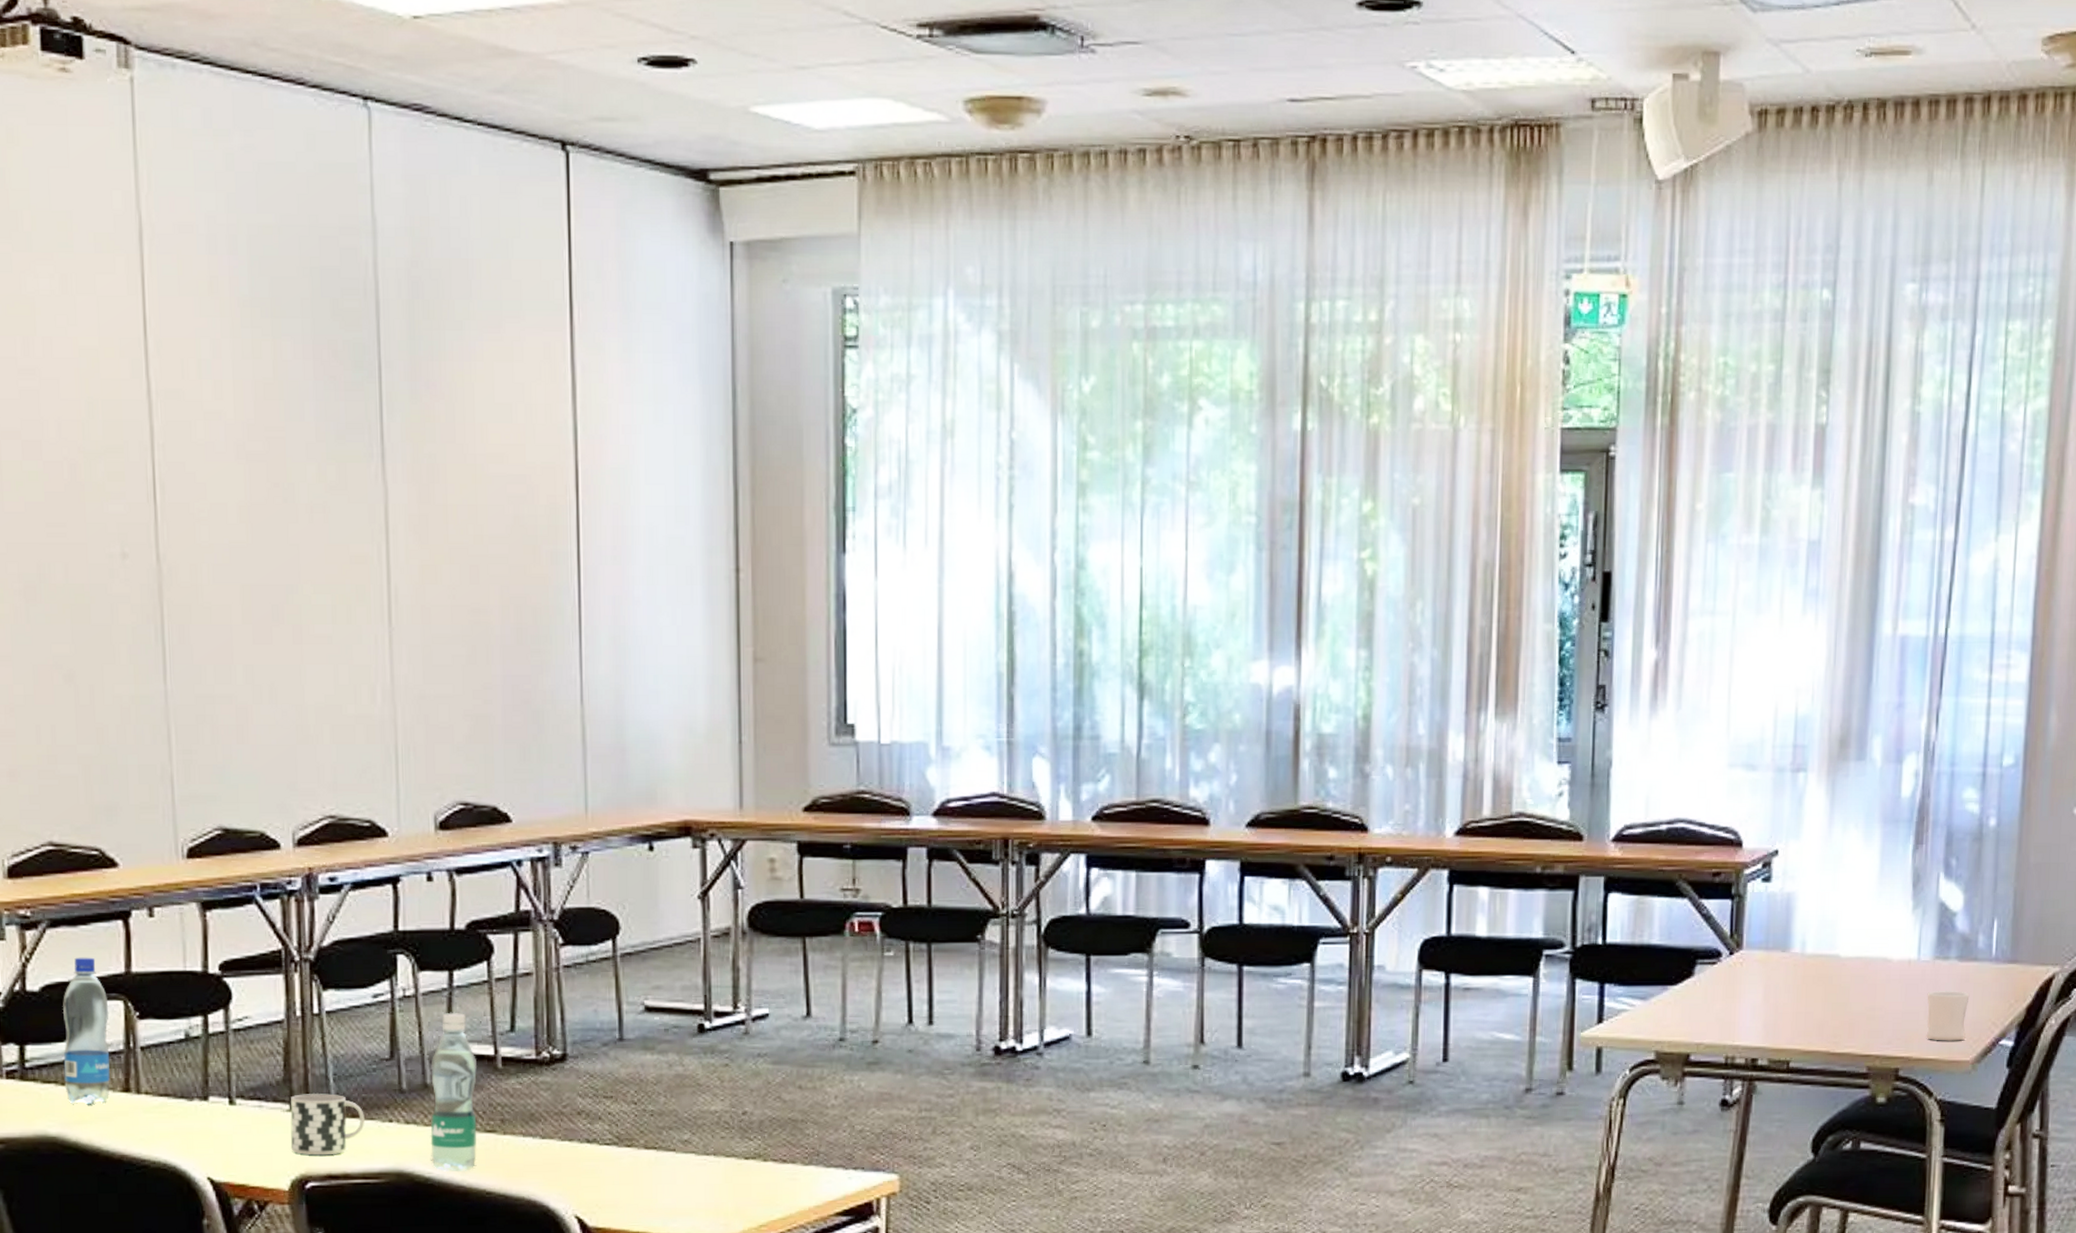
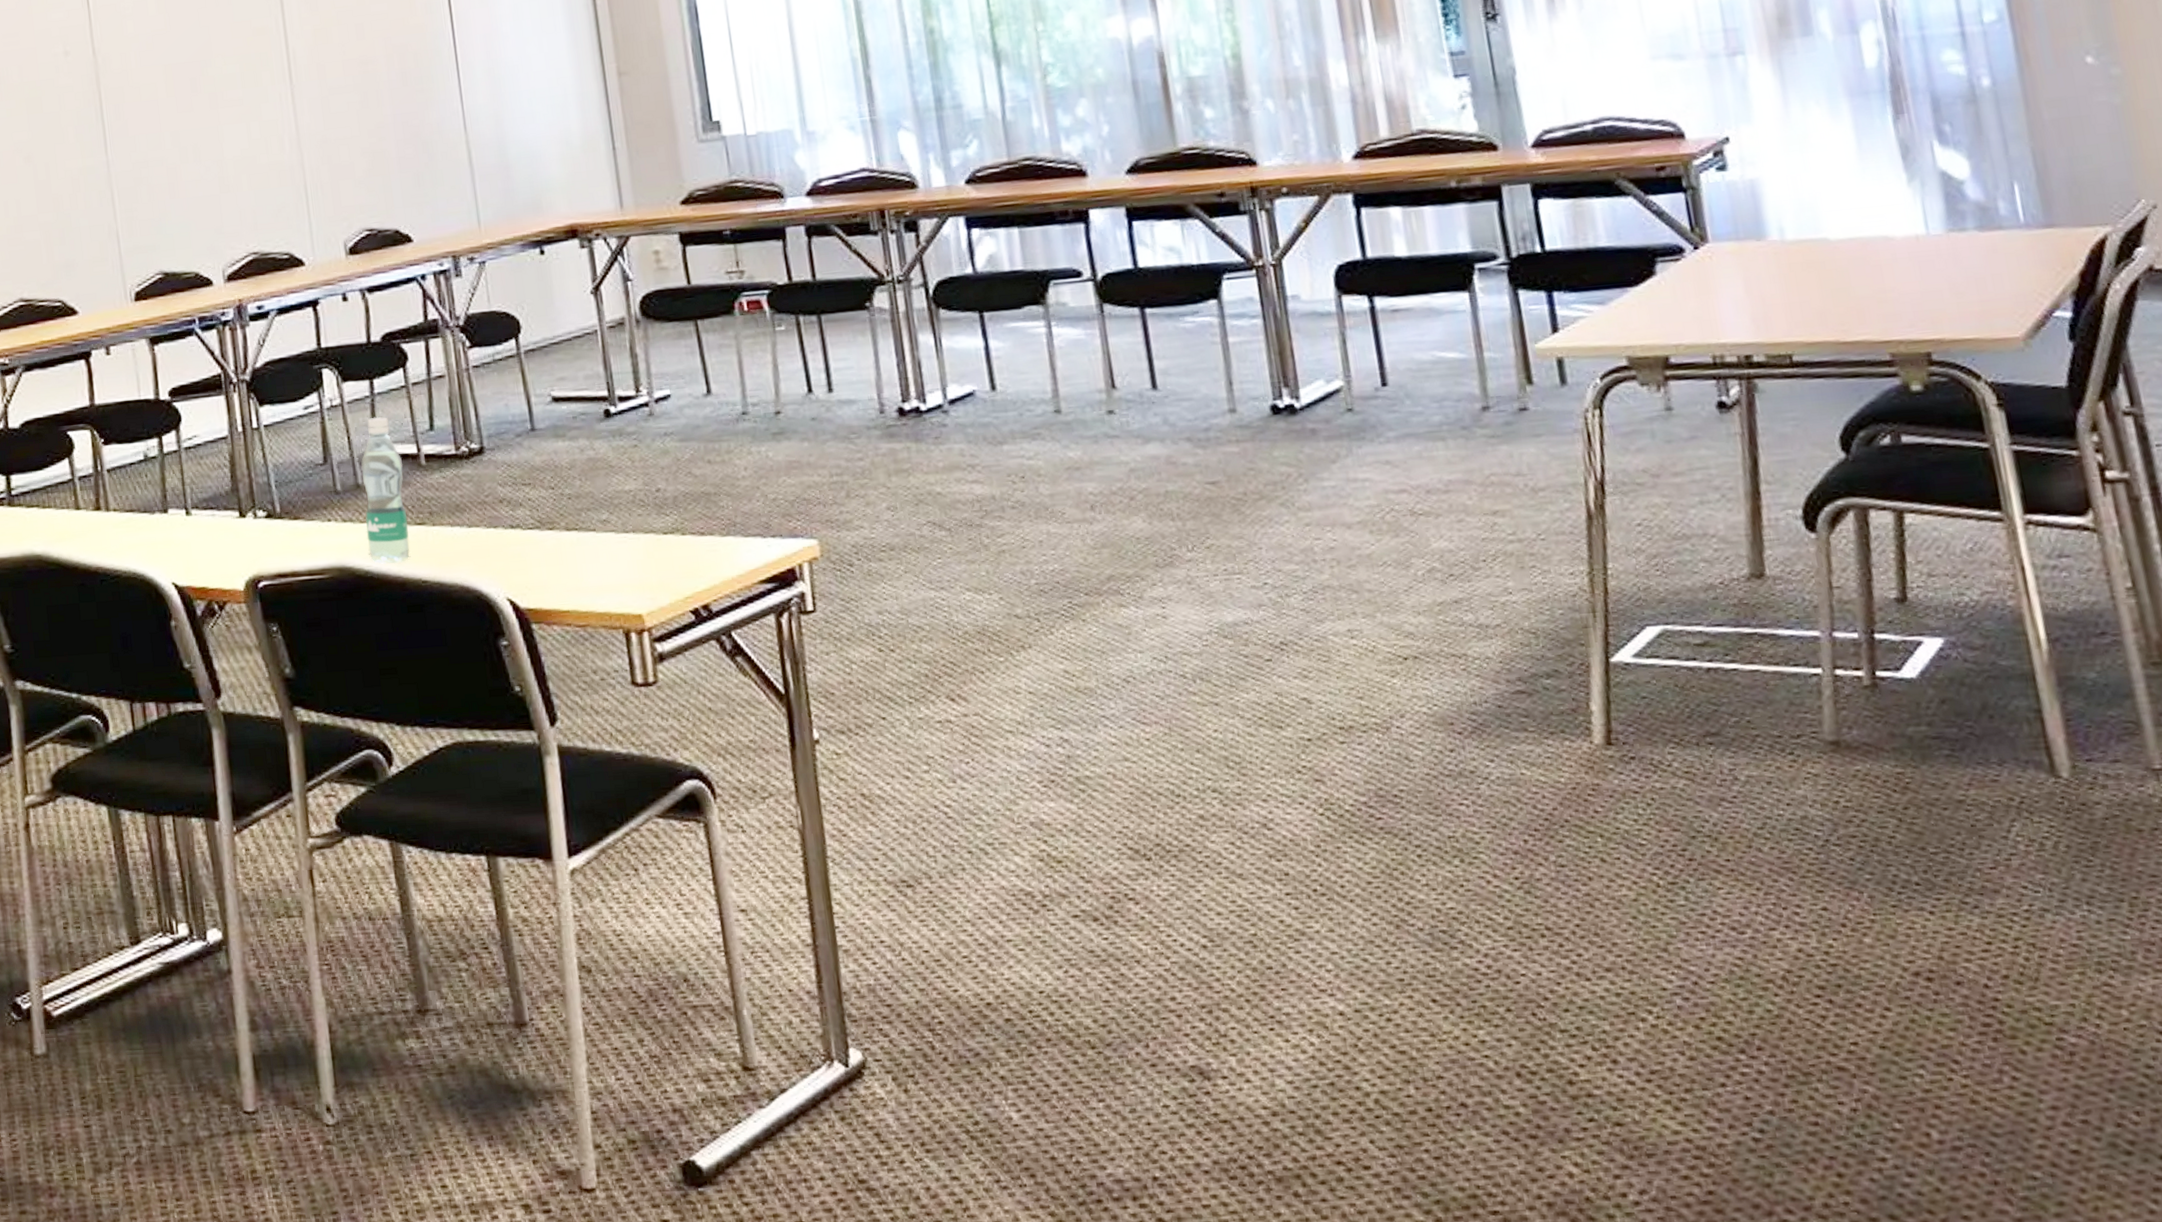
bottle: present [63,957,110,1105] -> none [39,394,84,524]
cup: present [290,1093,365,1156] -> none [239,499,307,557]
mug: present [1926,991,1970,1041] -> none [1947,263,2008,319]

